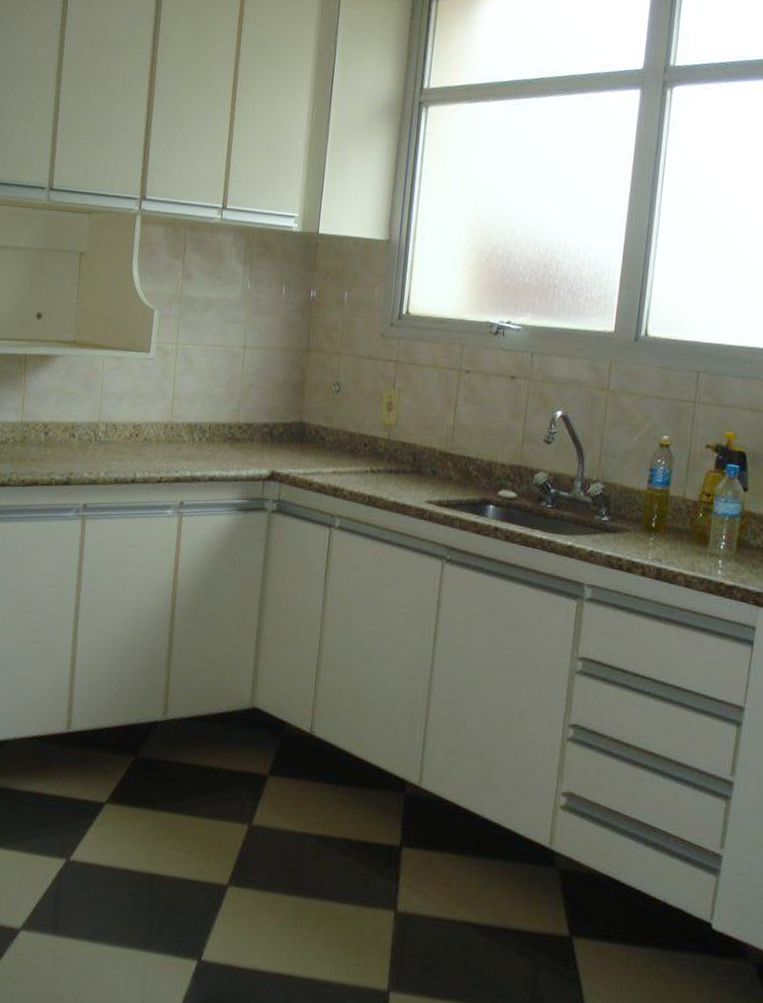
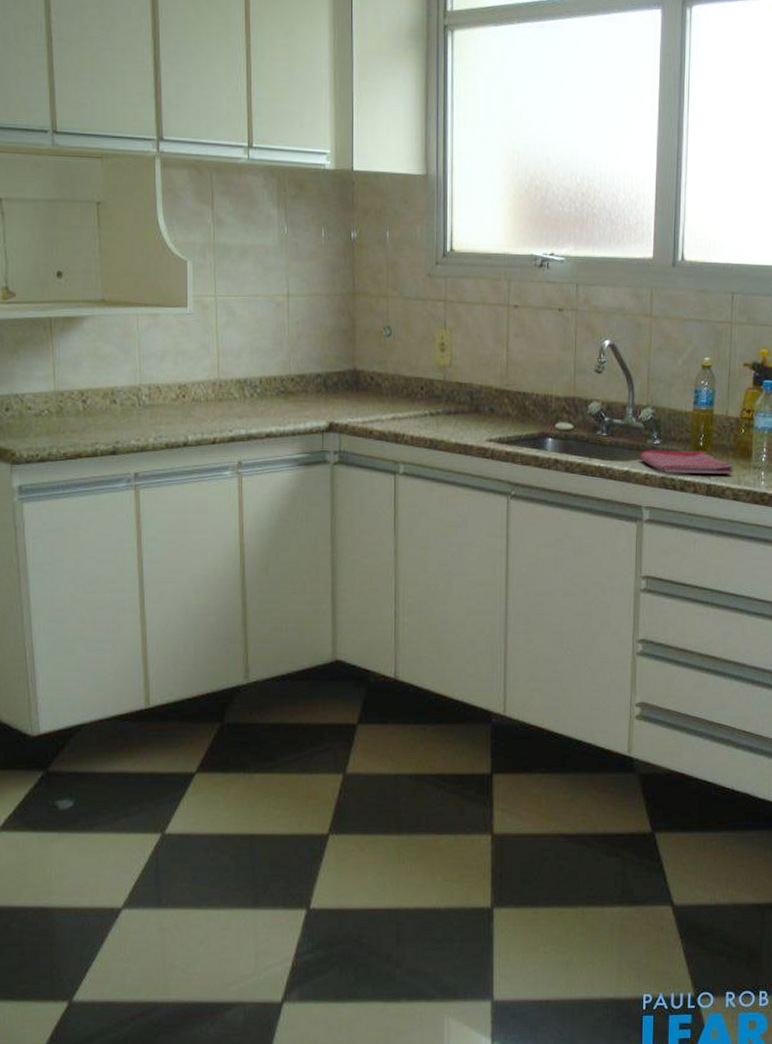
dish towel: none [584,525,687,559] -> present [639,449,733,474]

